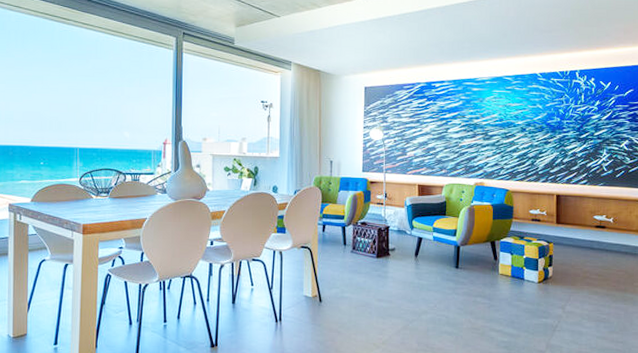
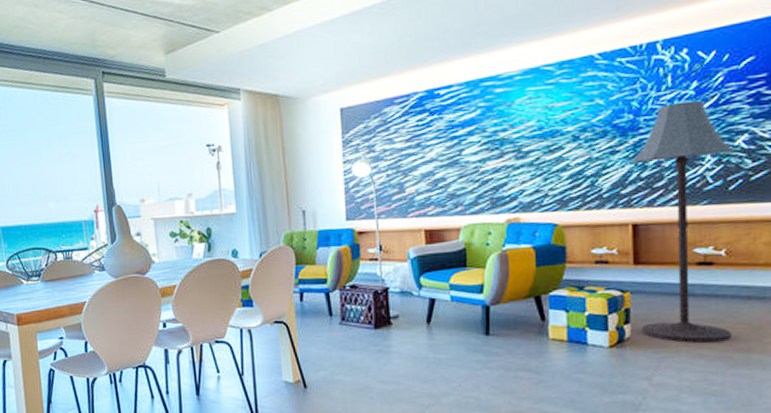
floor lamp: none [557,113,621,284] -> present [631,100,736,343]

